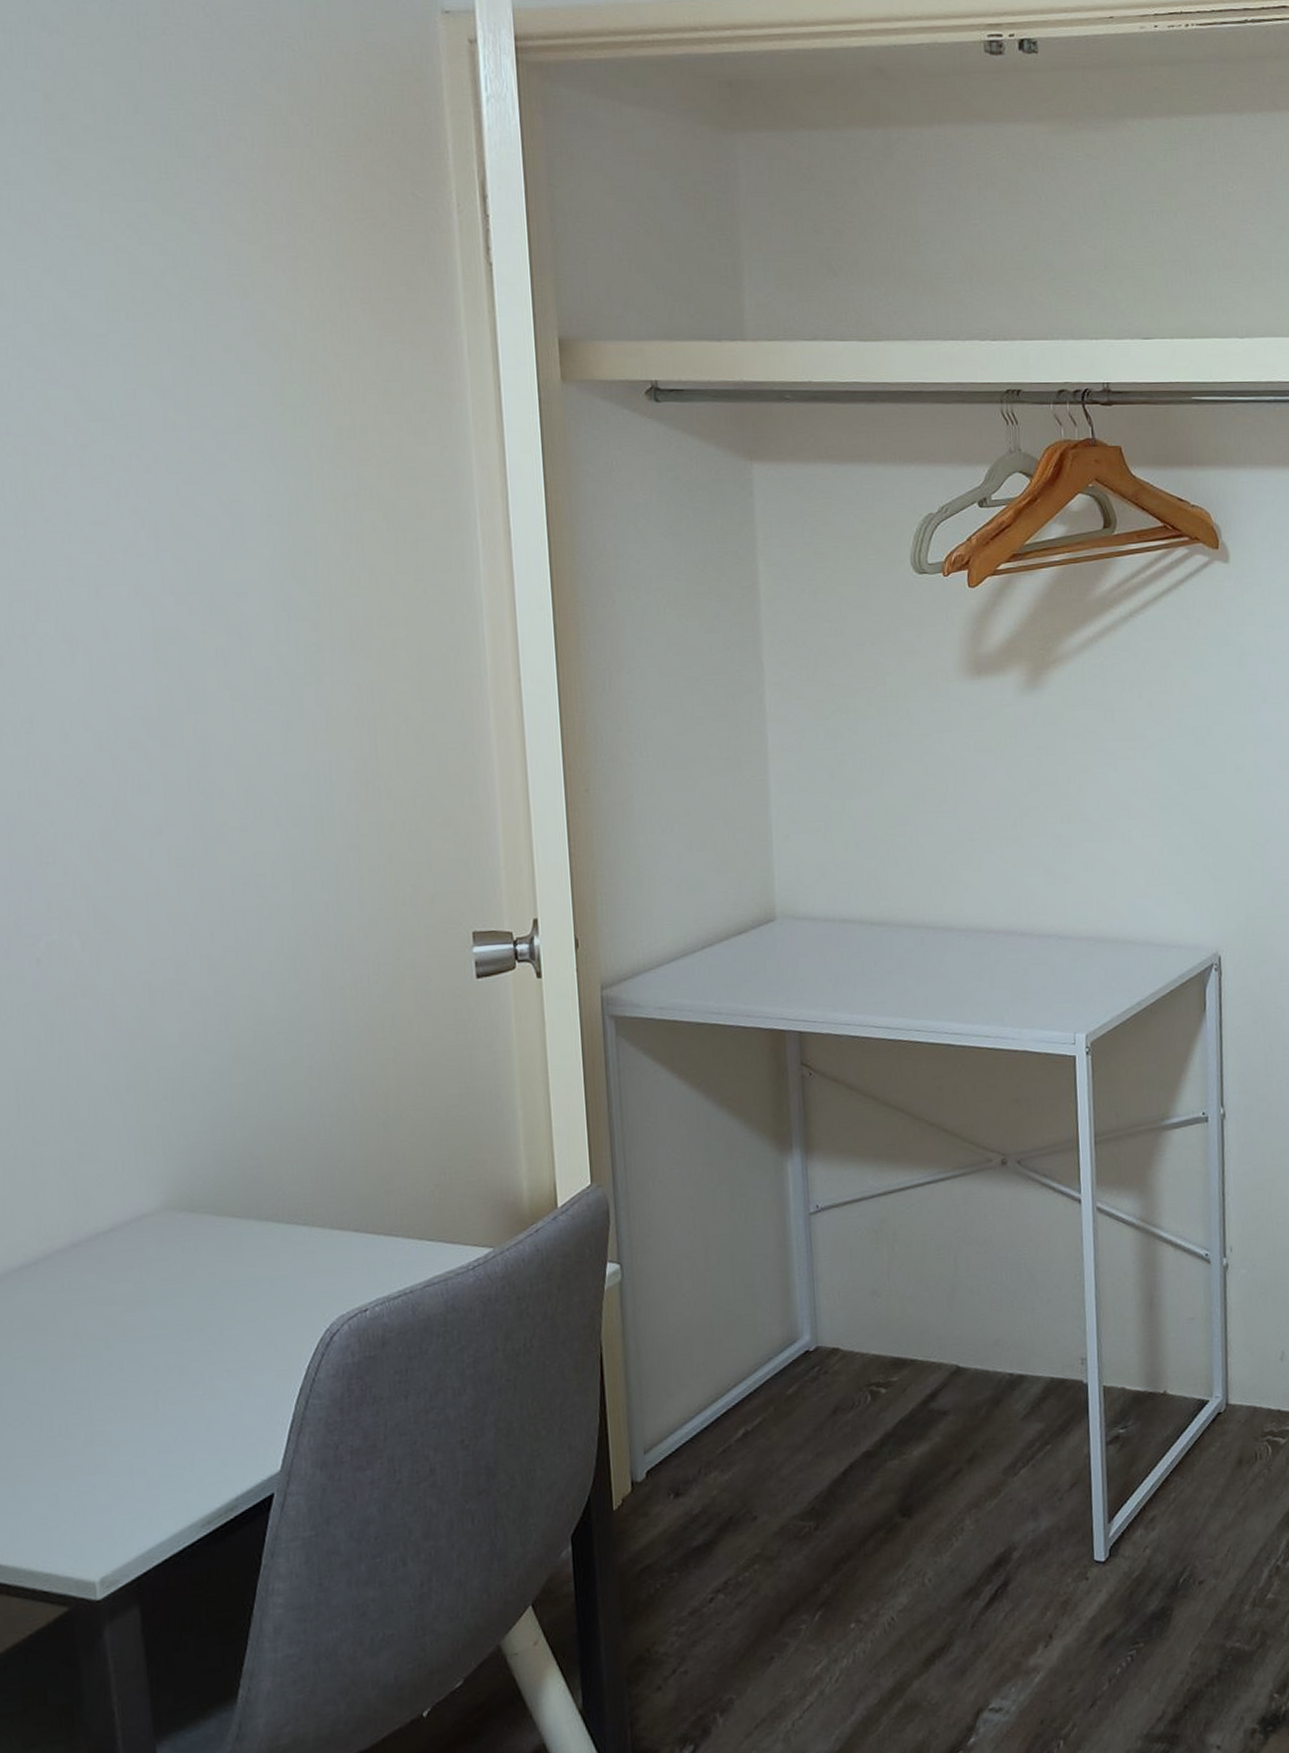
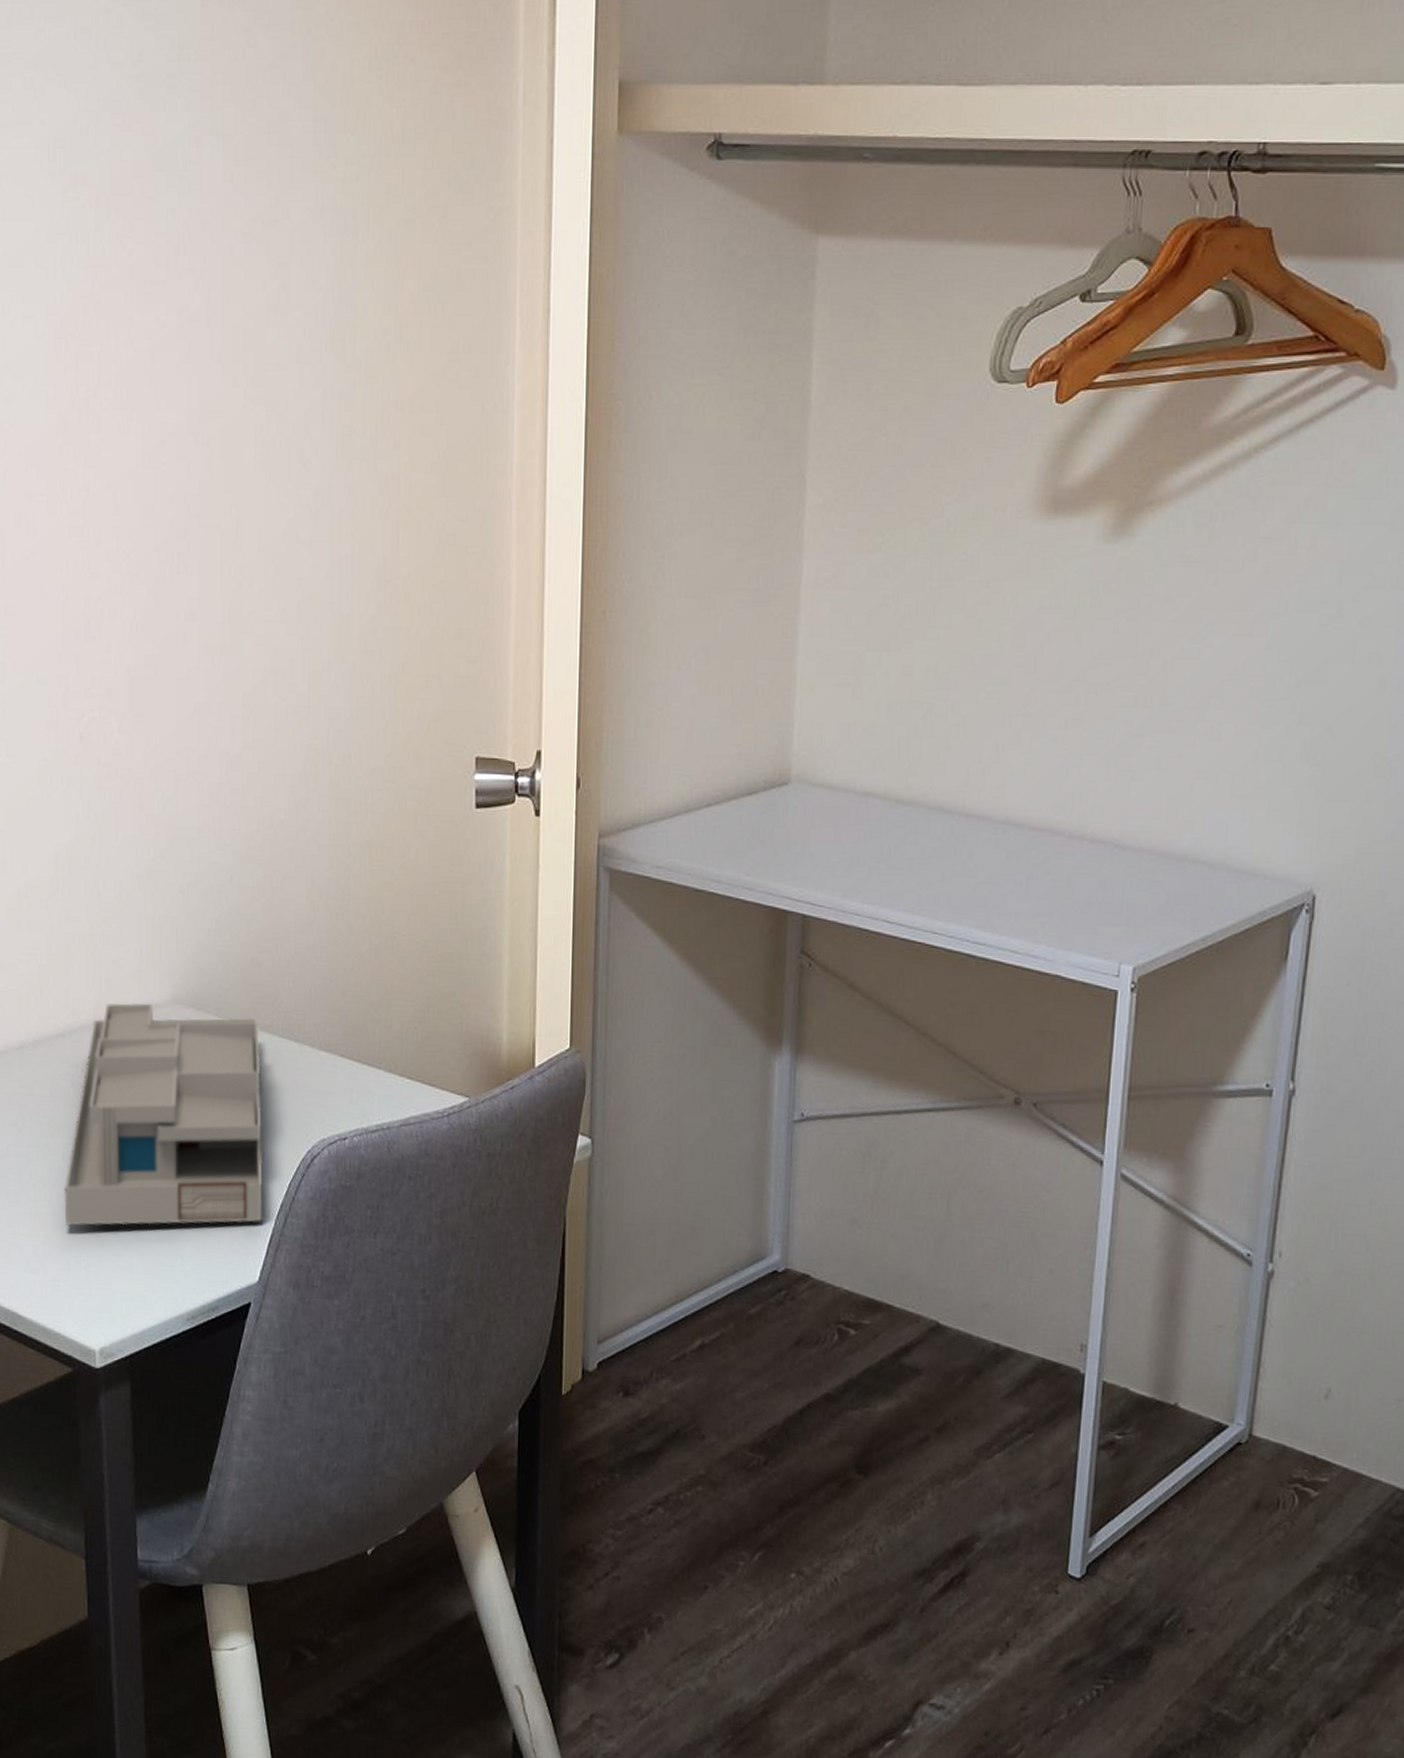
desk organizer: none [46,1209,281,1459] -> present [64,1002,263,1226]

